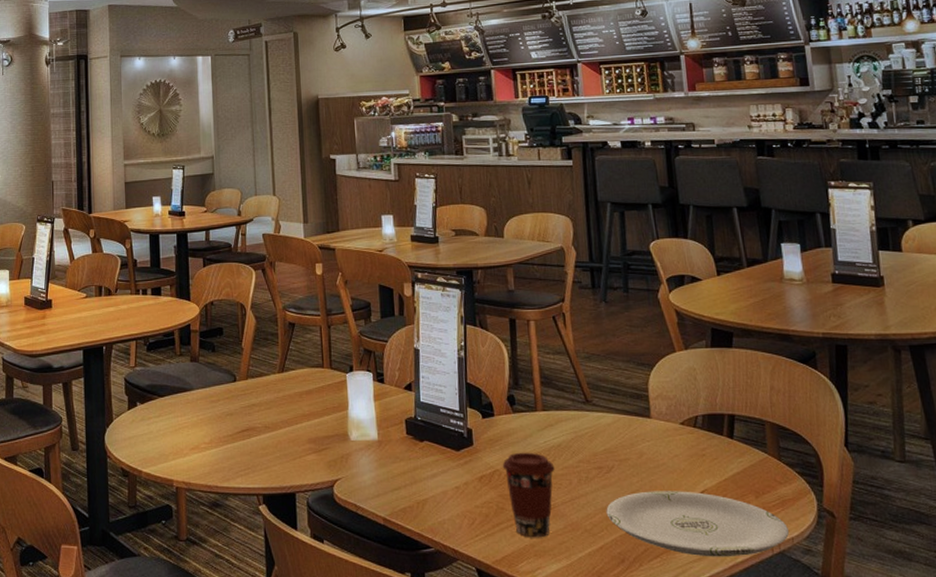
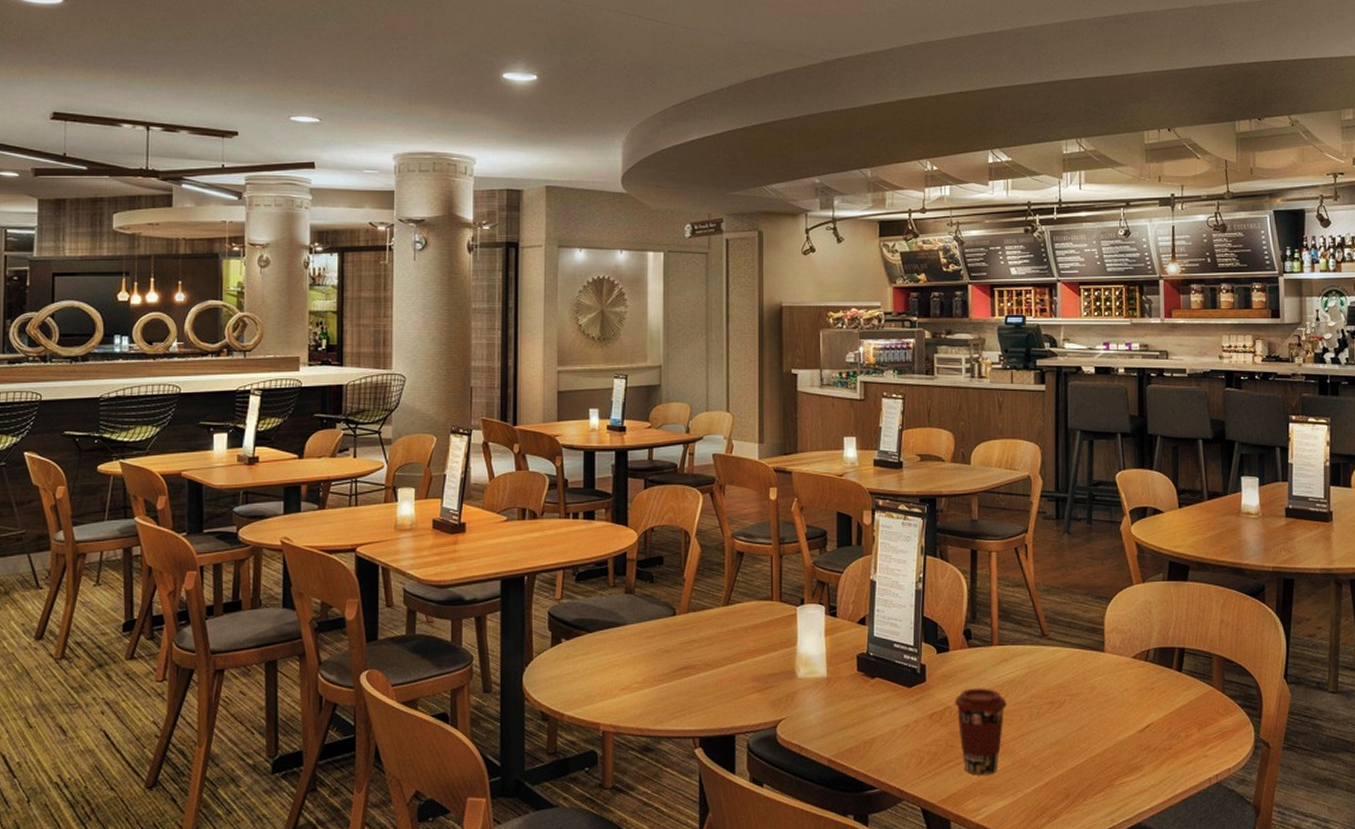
plate: present [606,491,789,557] -> none [1055,724,1226,790]

